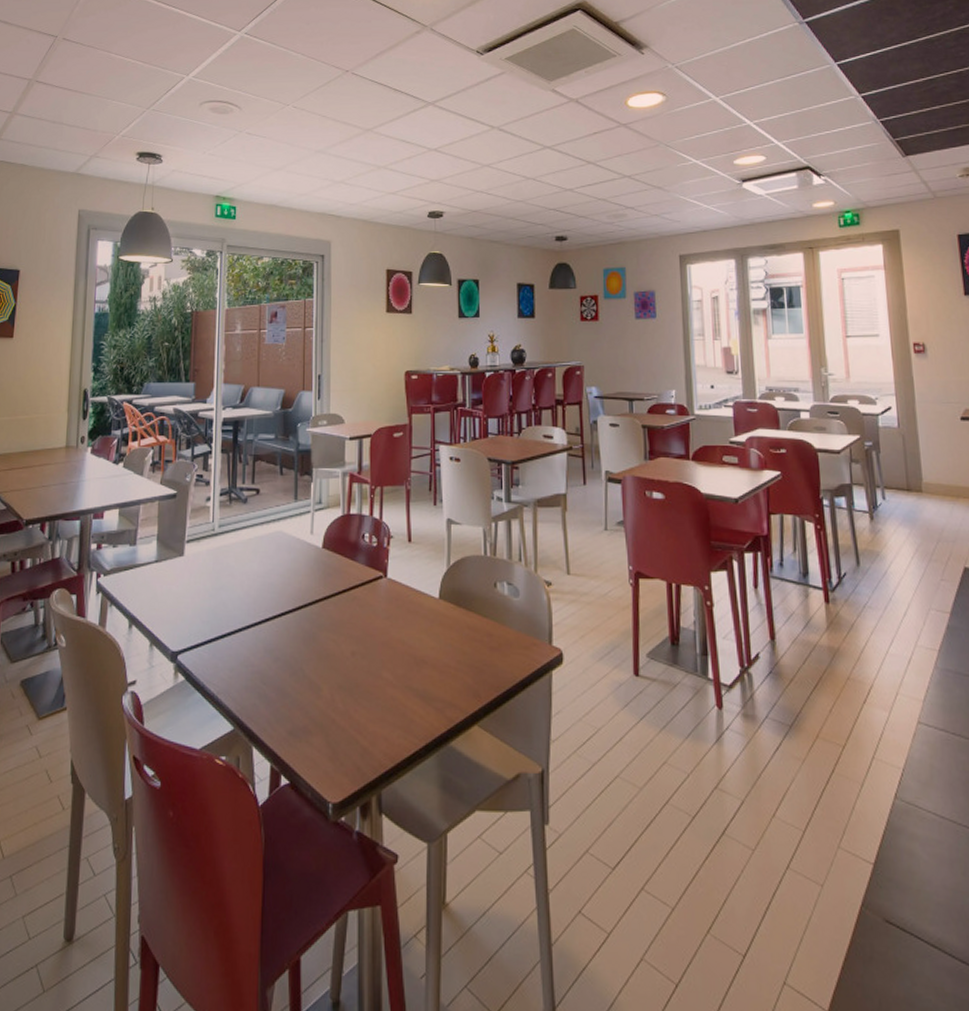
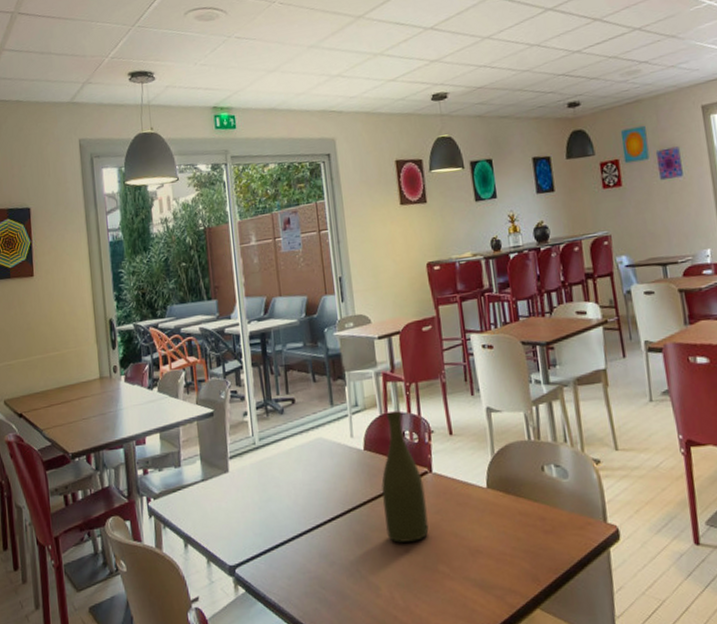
bottle: none [334,513,377,645] -> present [381,411,429,543]

